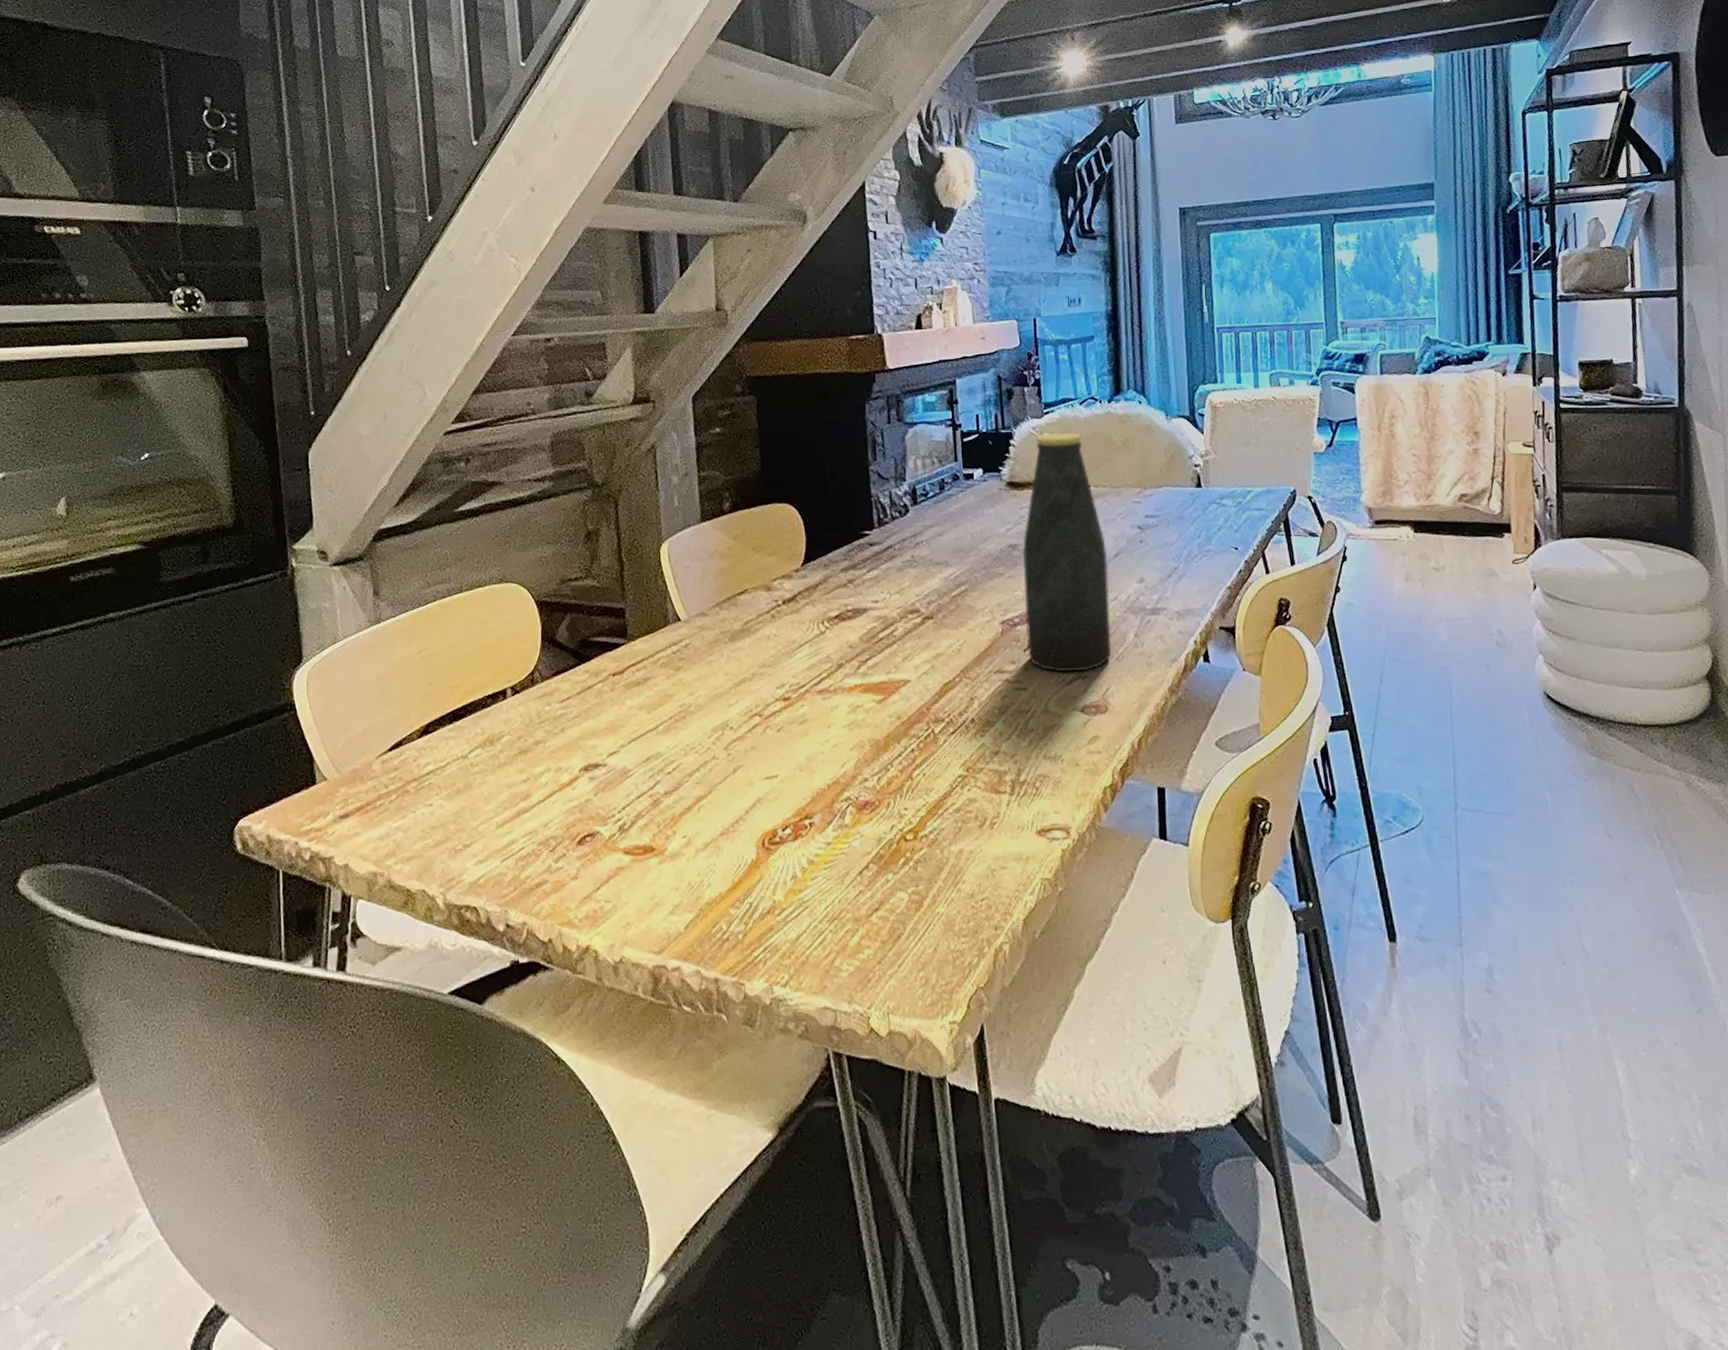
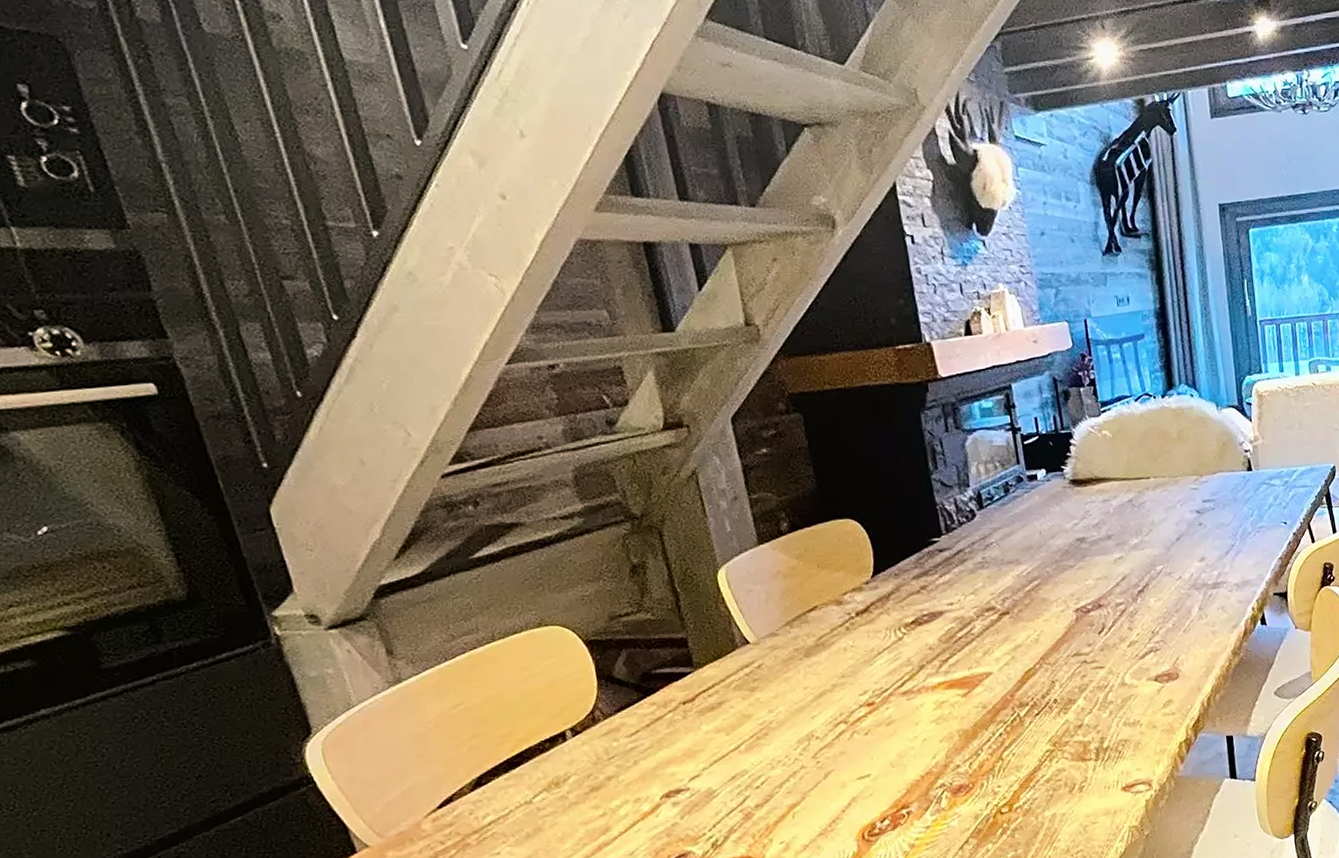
bottle: present [1022,432,1112,673] -> none [1090,428,1179,649]

